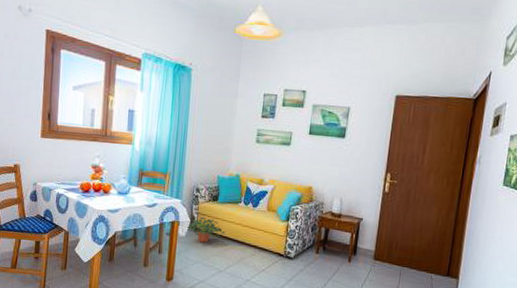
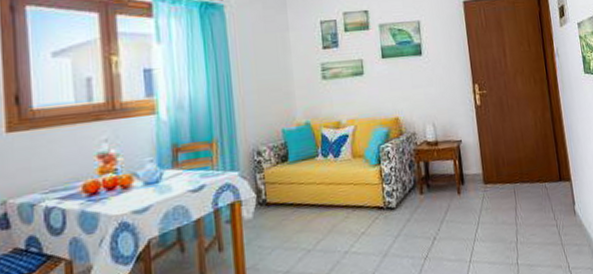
potted plant: present [187,217,225,243] -> none [254,185,306,221]

